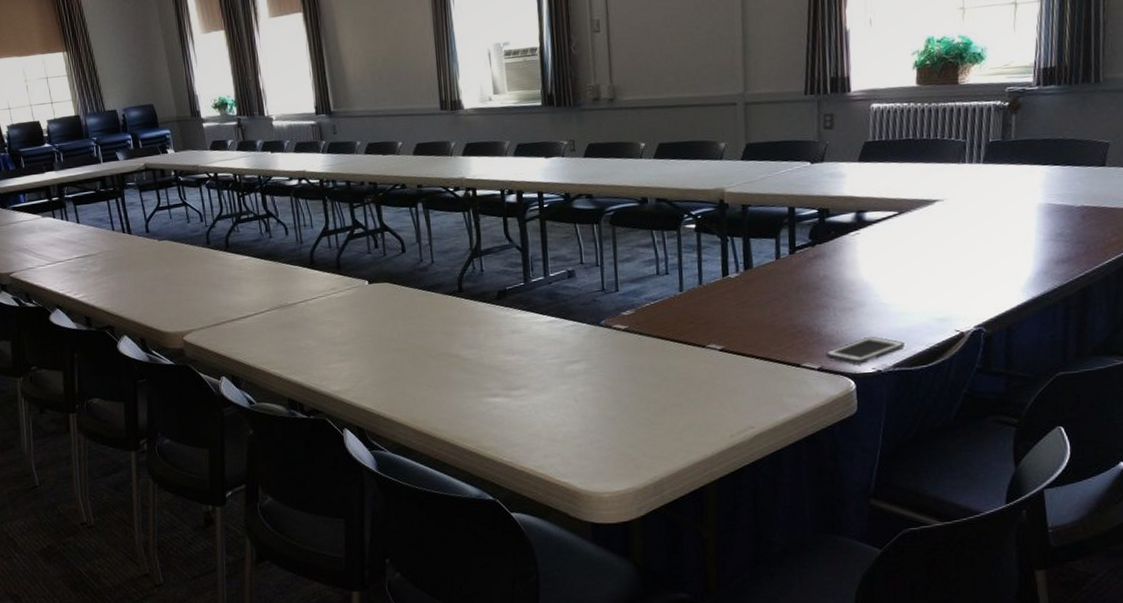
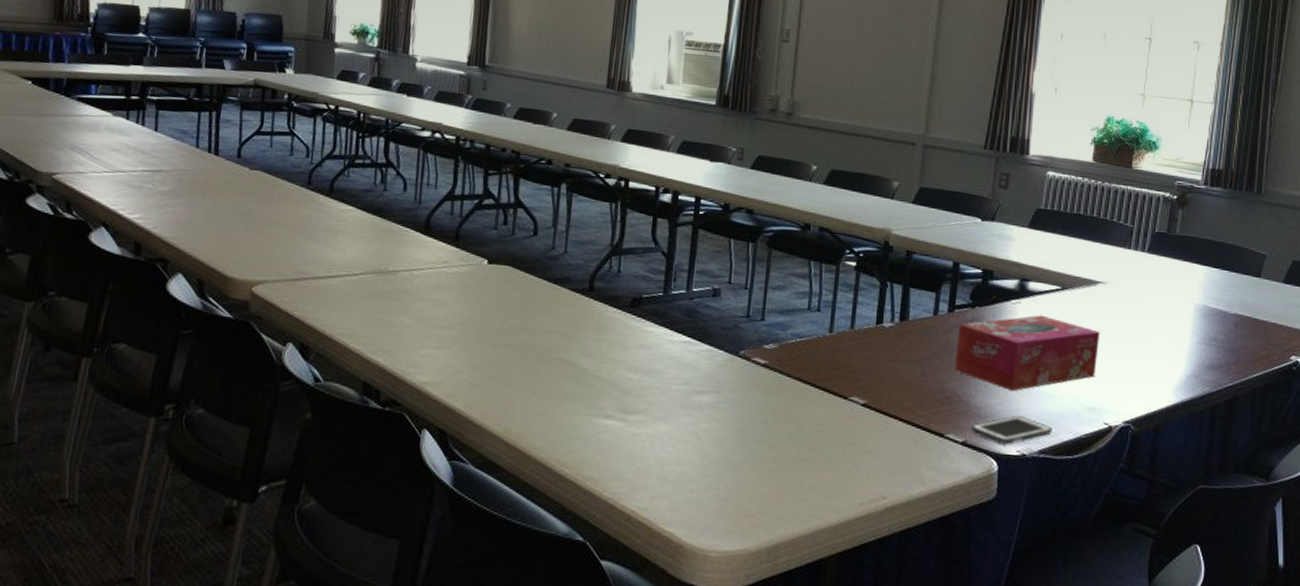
tissue box: none [801,241,943,316] -> present [953,315,1101,392]

